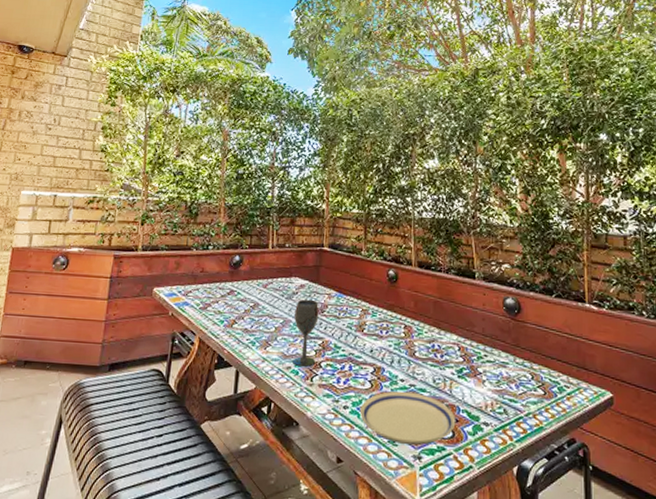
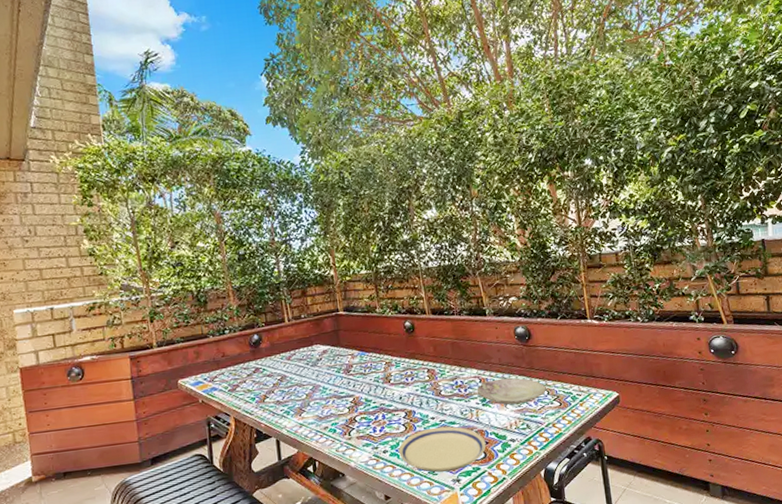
wine glass: present [293,299,319,367] -> none [322,362,350,425]
plate: none [454,350,531,384] -> present [476,378,546,405]

